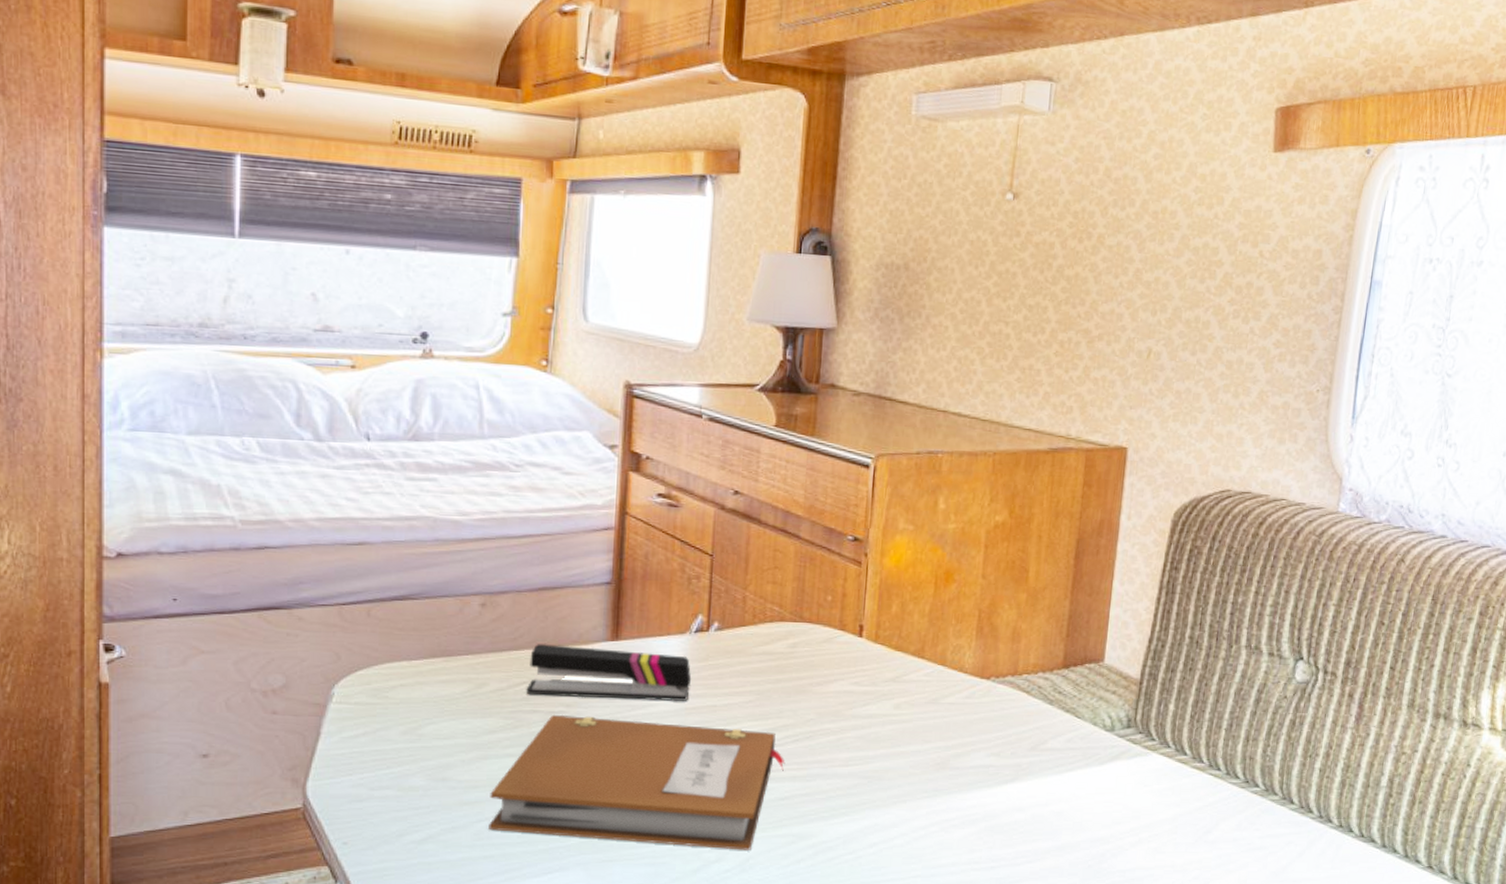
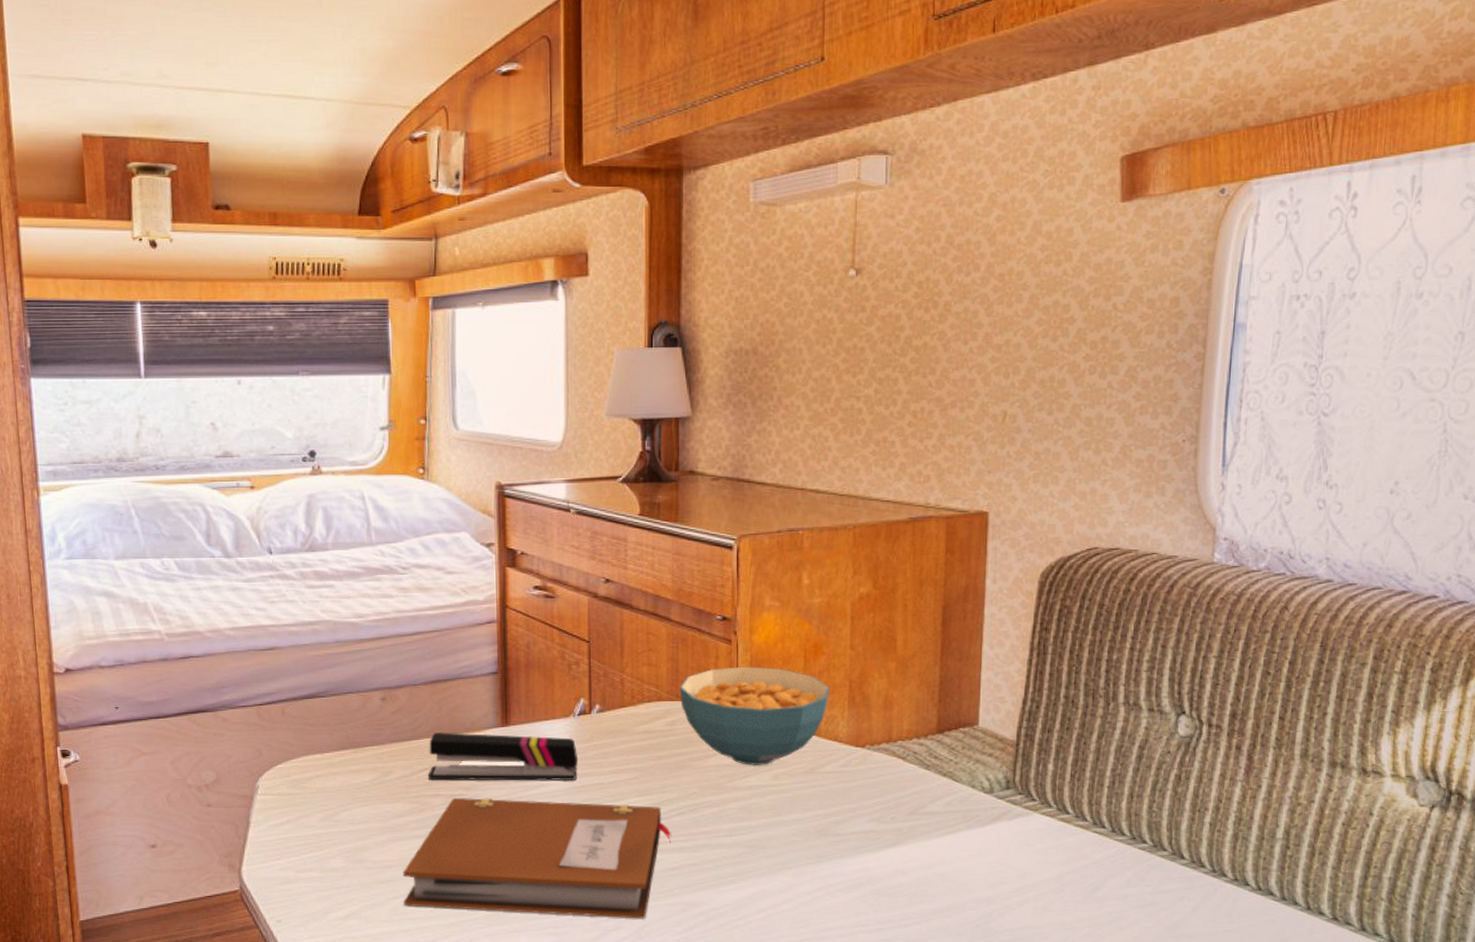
cereal bowl: none [803,590,959,694] -> present [679,666,830,766]

